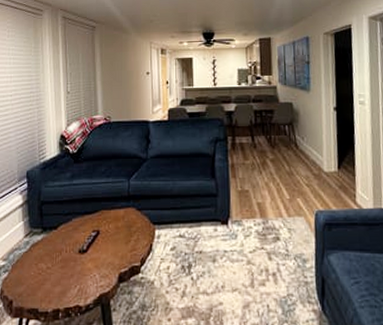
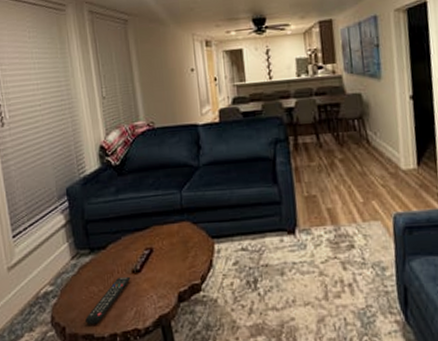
remote control: none [32,256,77,299] -> present [85,276,131,324]

